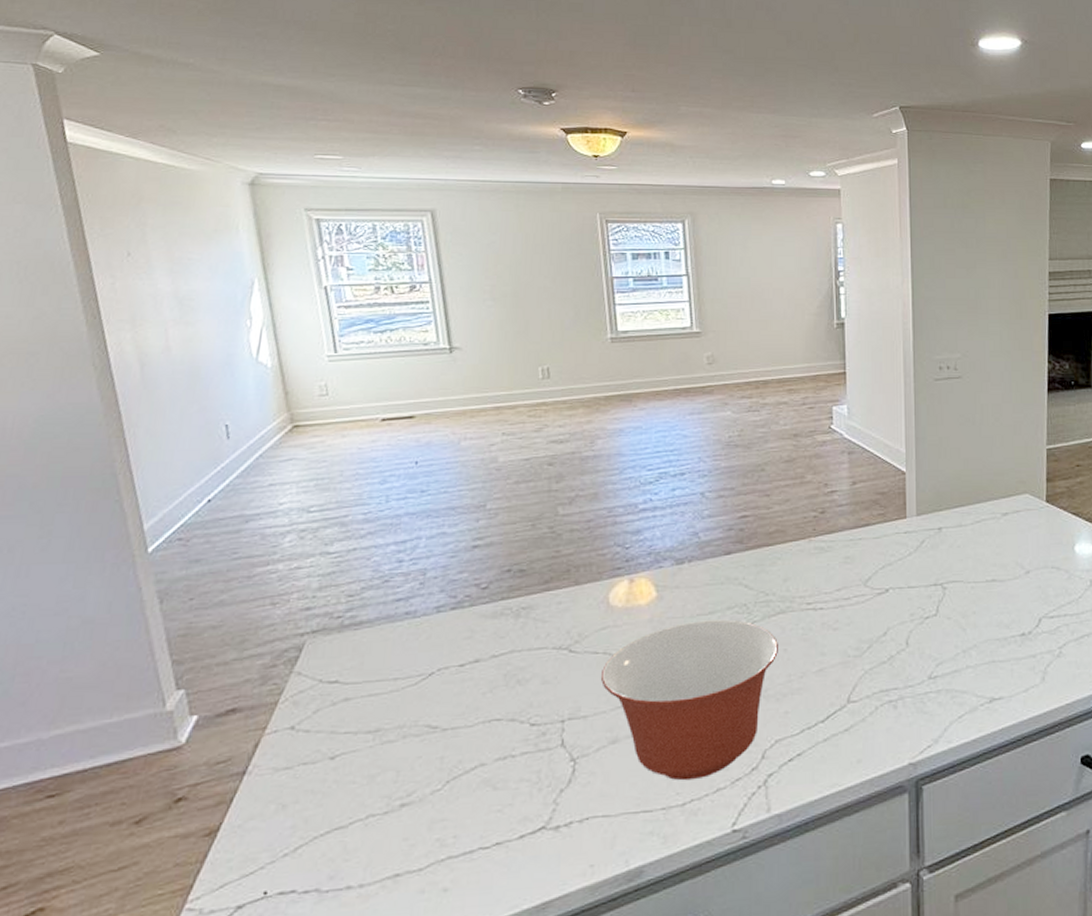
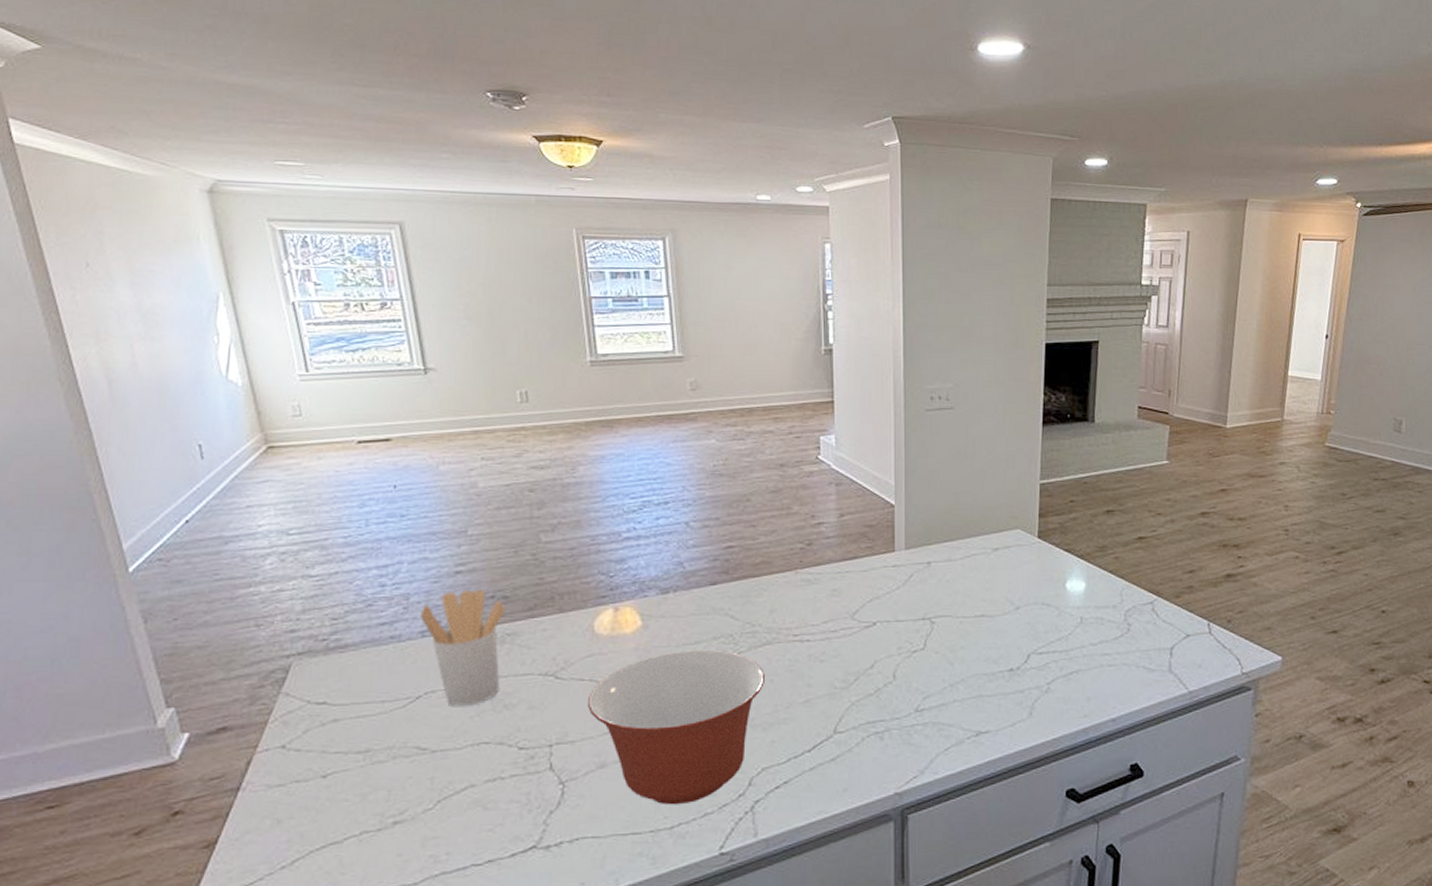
utensil holder: none [437,563,522,682] -> present [421,589,506,706]

